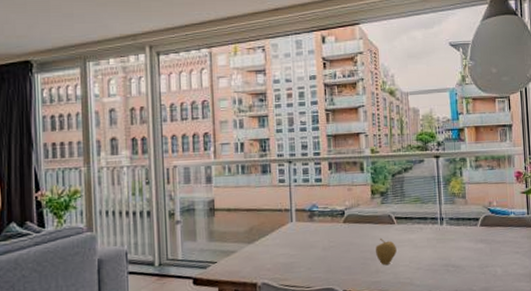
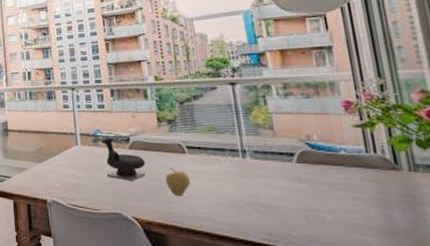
teapot: none [316,212,358,255] -> present [100,137,146,181]

